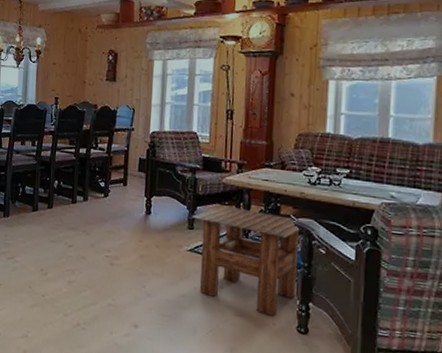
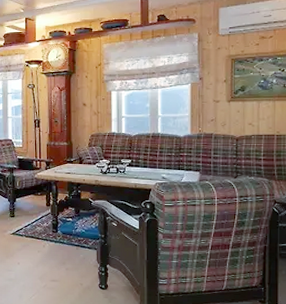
side table: present [191,205,302,316] -> none [12,196,98,278]

